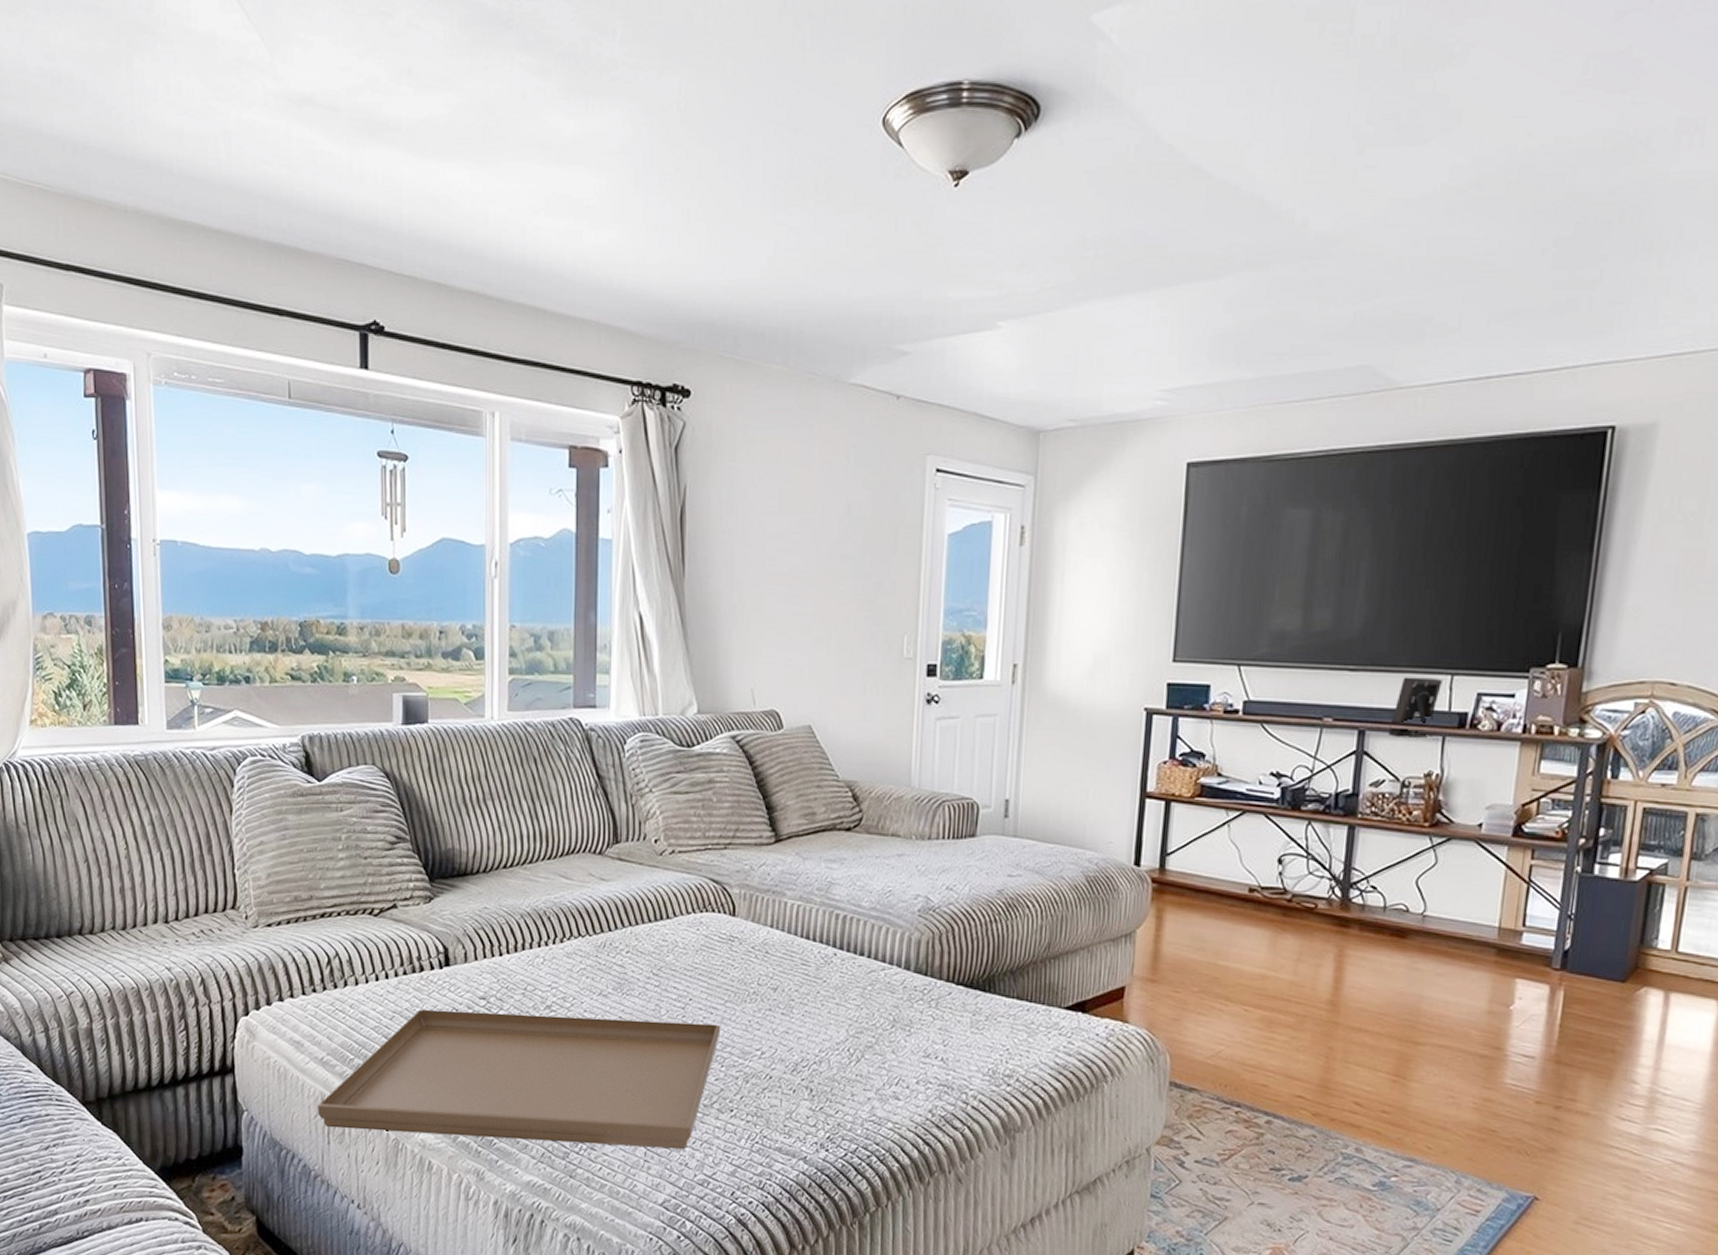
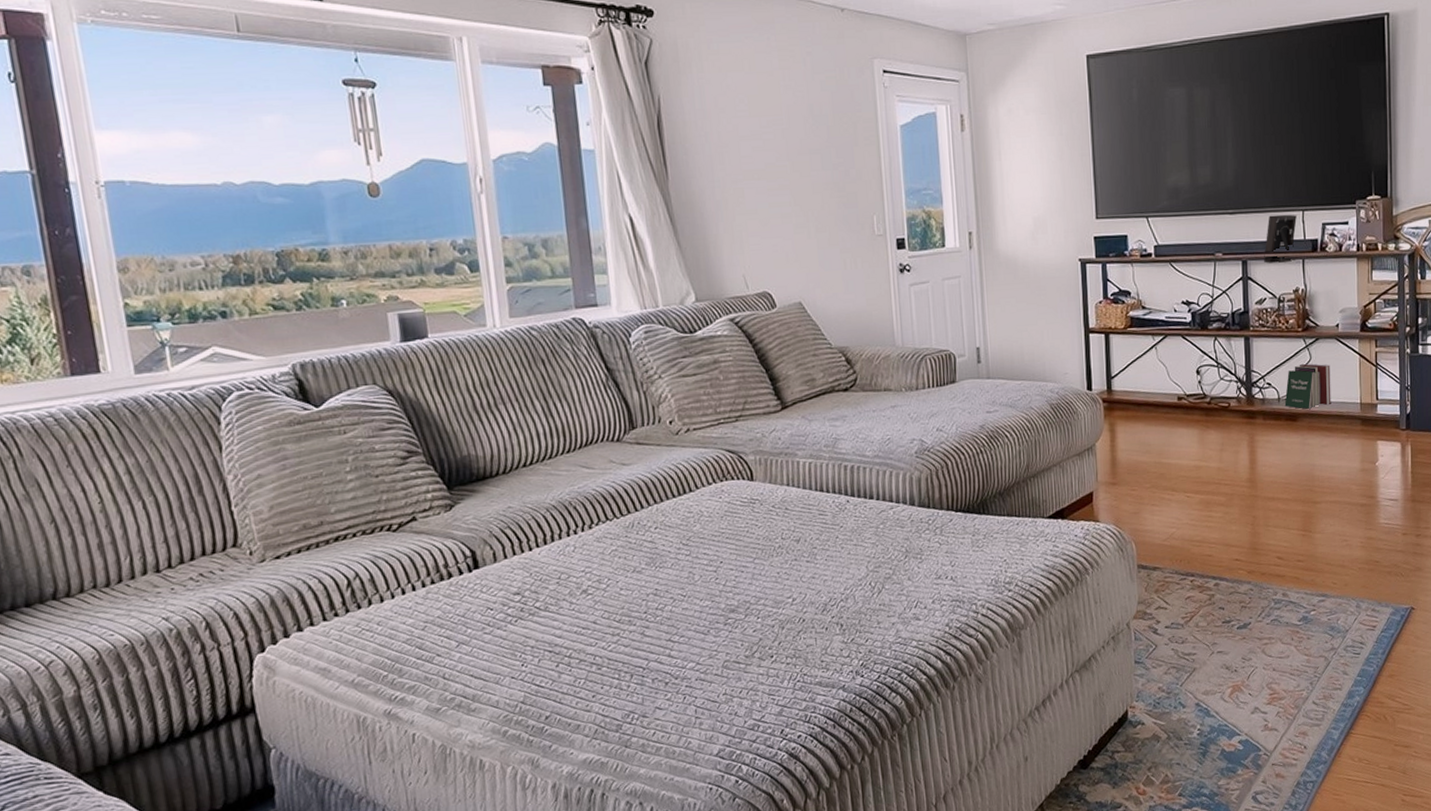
serving tray: present [317,1009,721,1149] -> none [353,581,753,748]
books: none [1391,869,1463,925] -> present [1284,364,1331,409]

